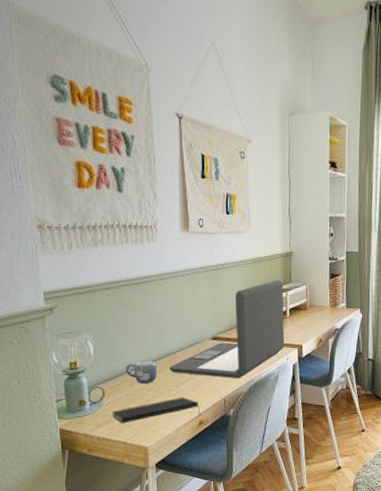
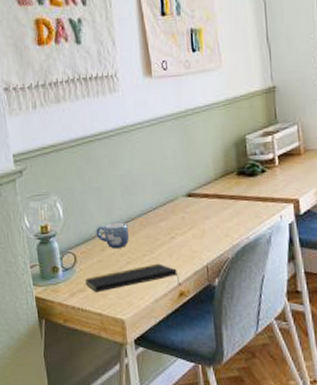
laptop: present [169,279,285,379] -> none [142,120,276,243]

